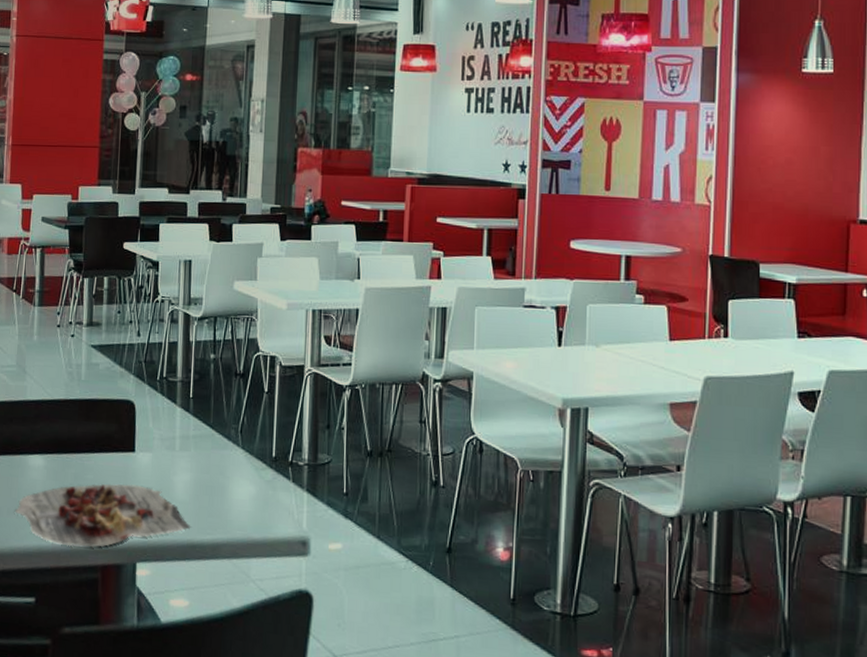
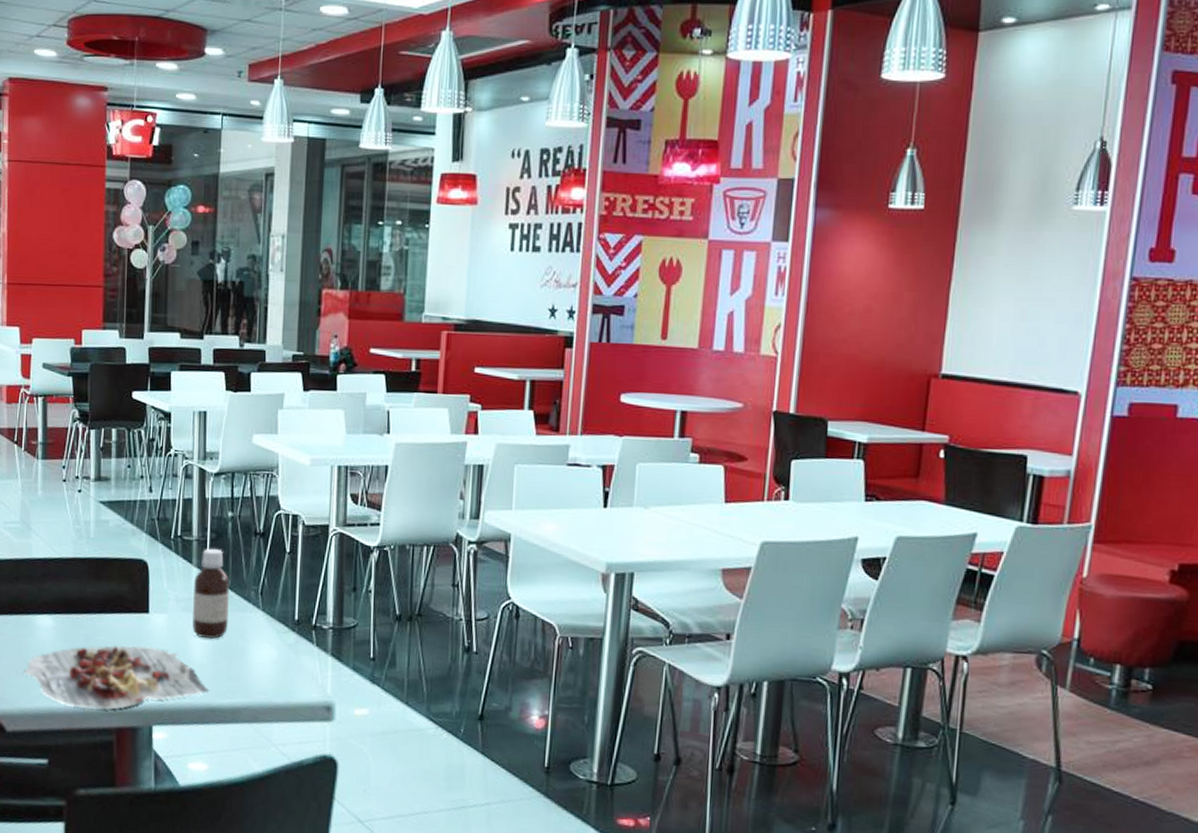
bottle: none [175,388,212,477] -> present [192,548,231,640]

